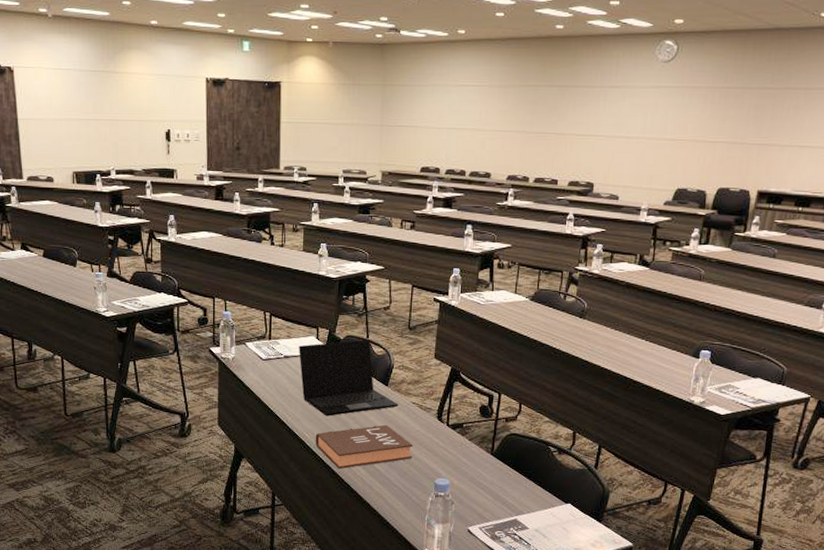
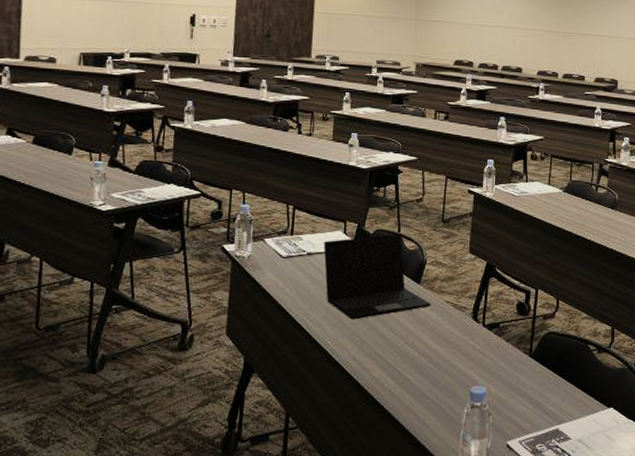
book: present [315,424,414,470] -> none [338,327,448,381]

